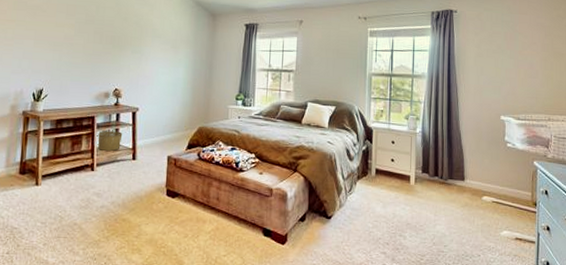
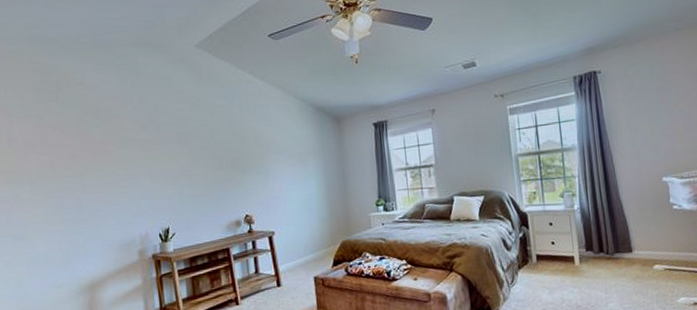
basket: present [98,129,123,152] -> none [236,257,263,283]

